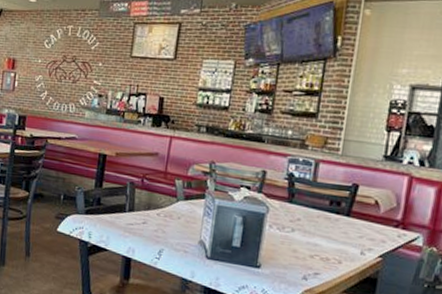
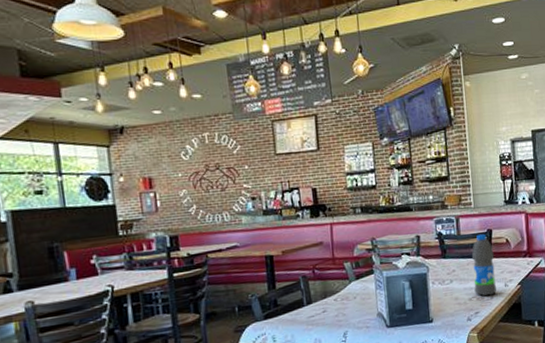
water bottle: none [319,186,355,260] -> present [472,234,496,297]

